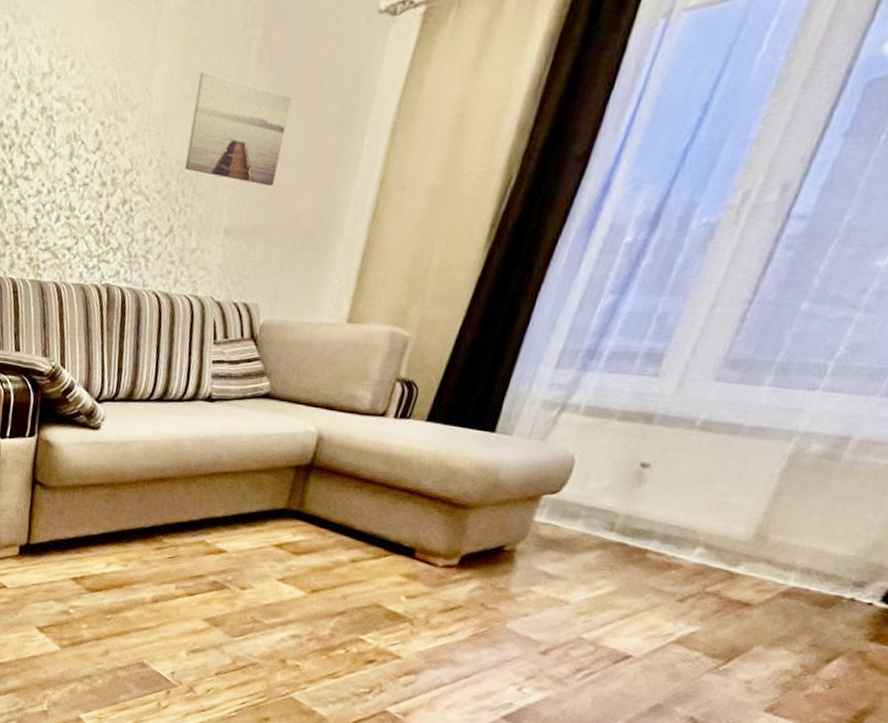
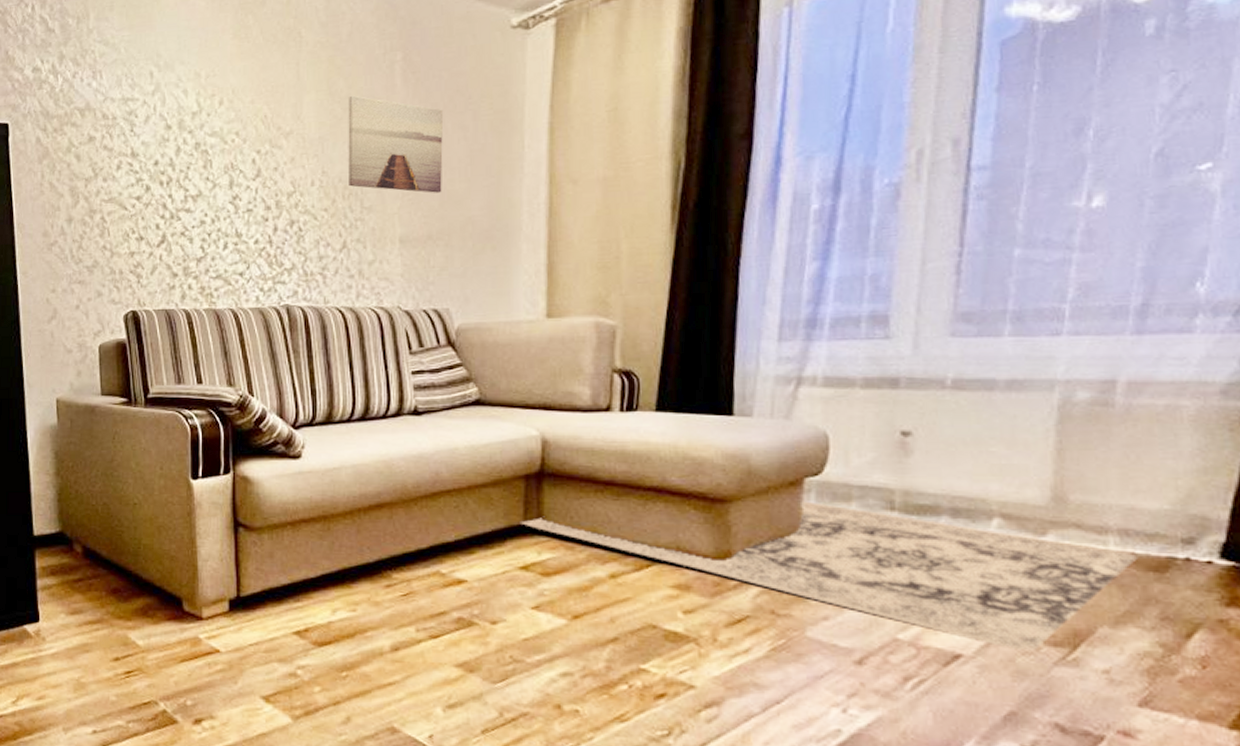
rug: none [283,504,810,659] -> present [520,501,1137,651]

